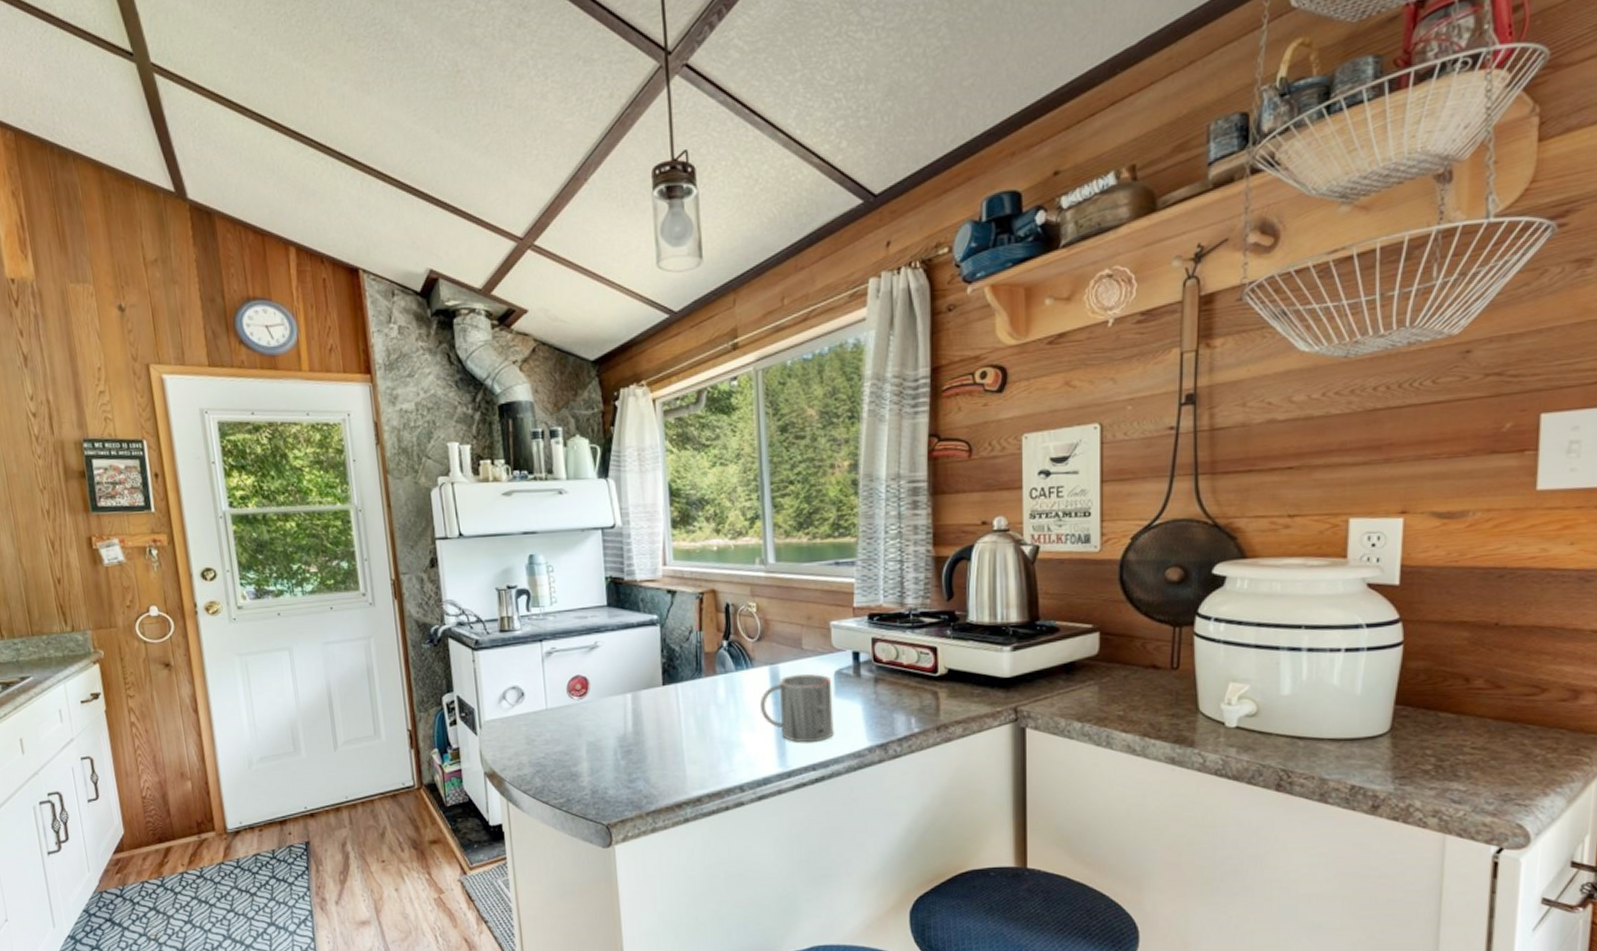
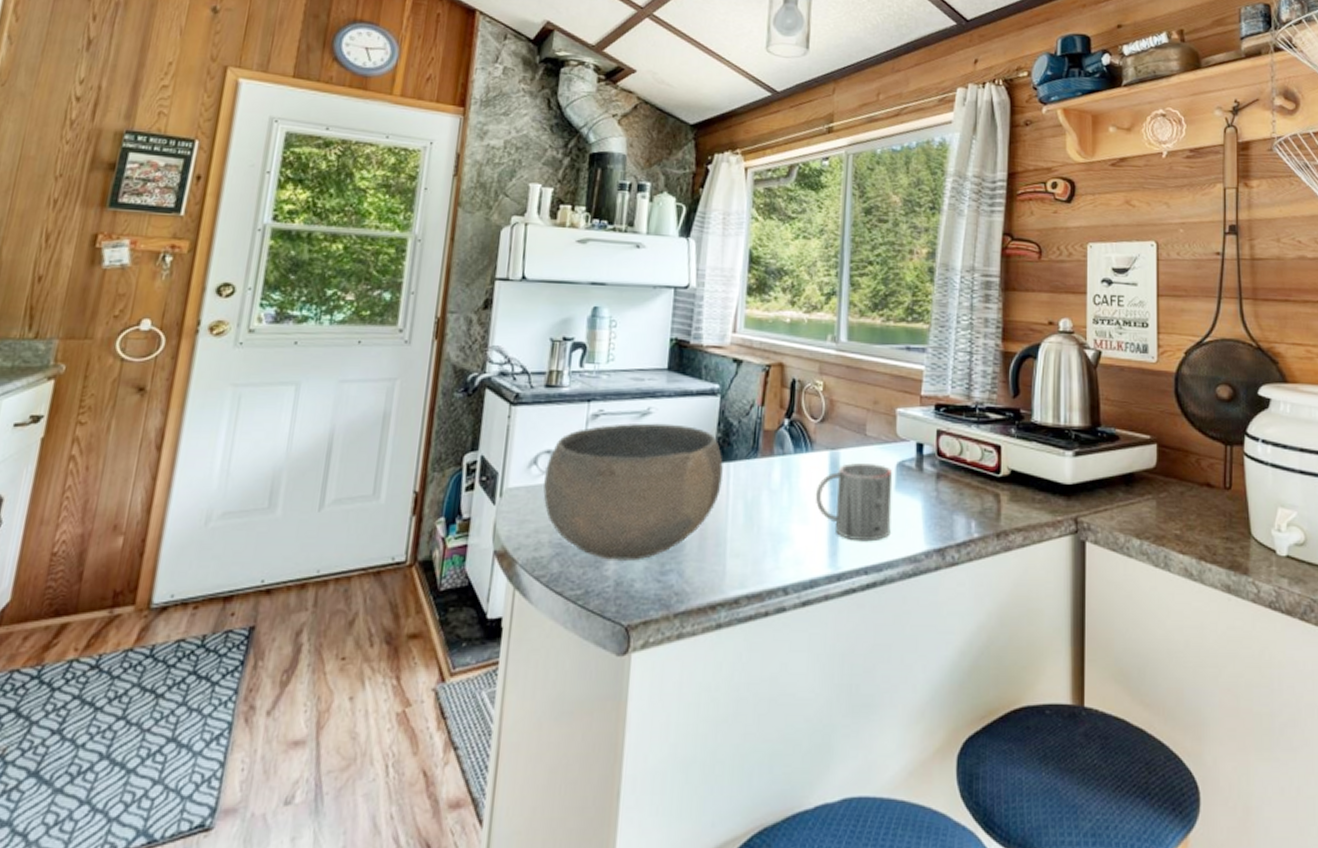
bowl: none [514,654,673,773] -> present [543,423,723,561]

